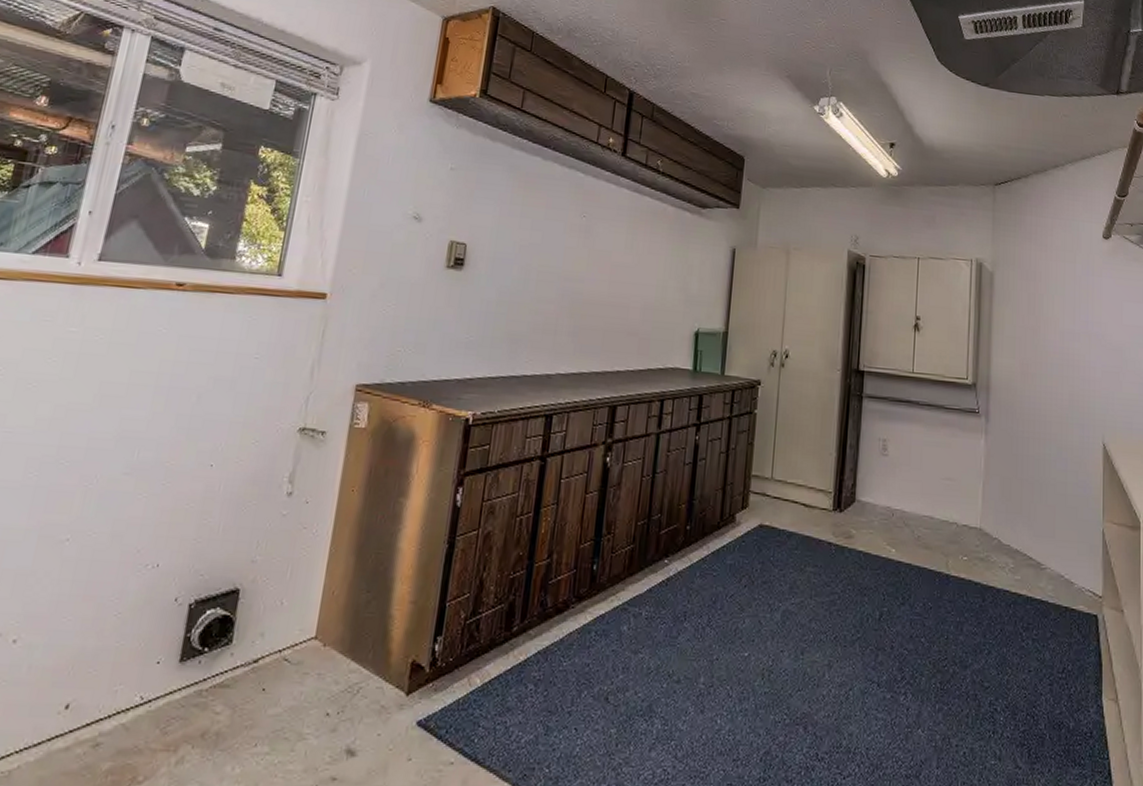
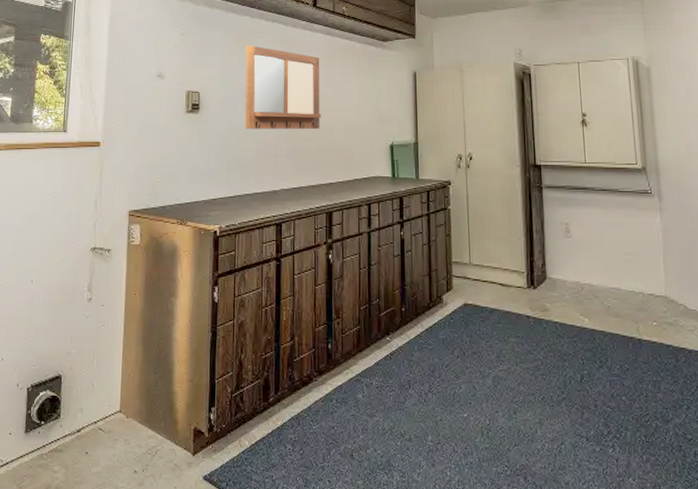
writing board: none [520,193,623,304] -> present [245,45,322,129]

